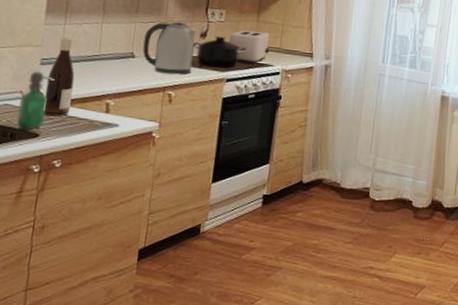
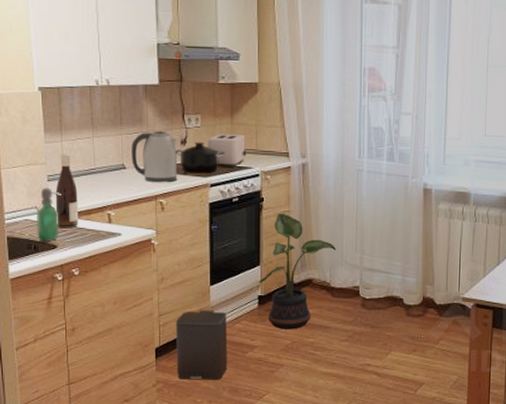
pedal bin: none [160,208,226,285] -> present [175,310,228,380]
potted plant: none [266,111,350,231] -> present [259,213,336,330]

